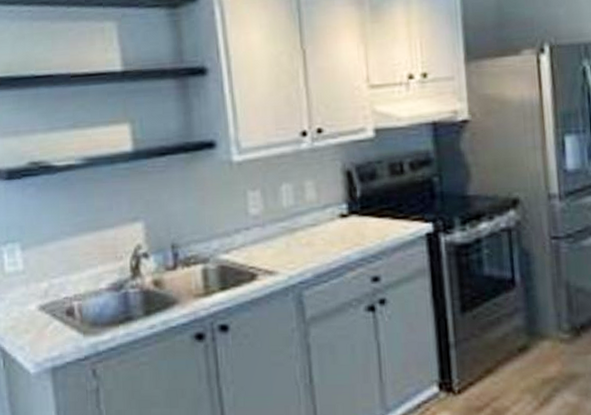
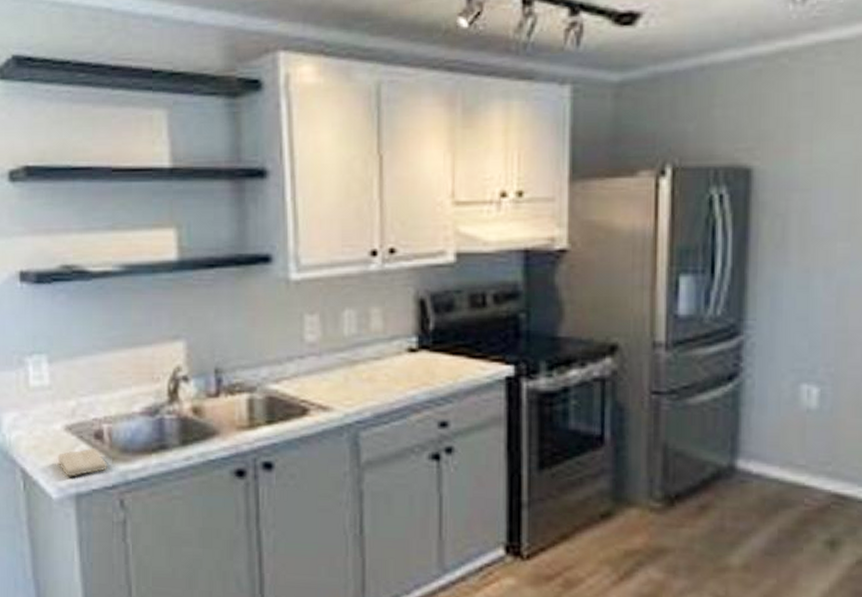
washcloth: none [33,324,80,352] -> present [57,448,108,477]

